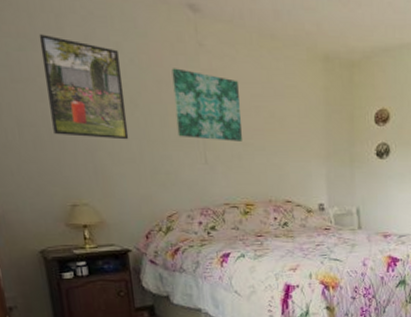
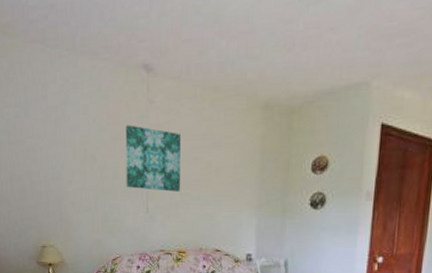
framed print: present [38,34,129,140] -> none [29,103,88,191]

